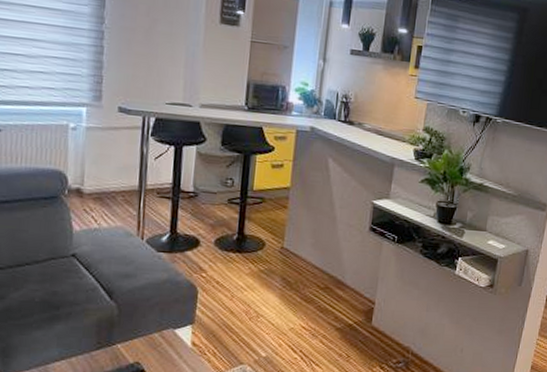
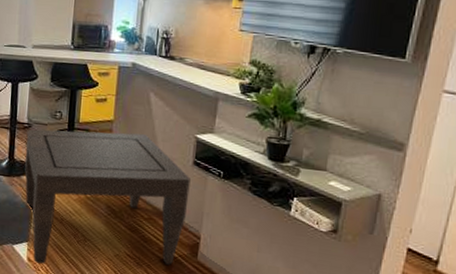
coffee table: none [189,198,367,348] -> present [24,129,191,265]

